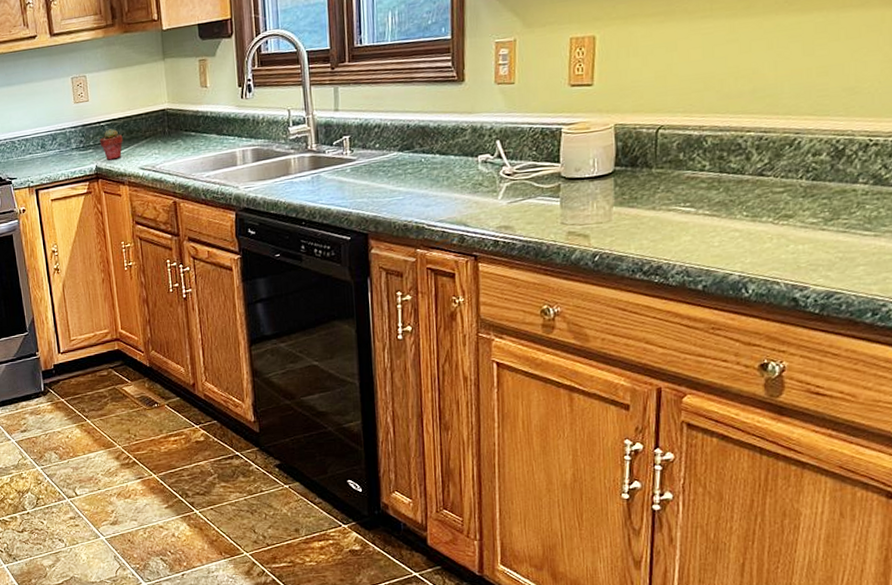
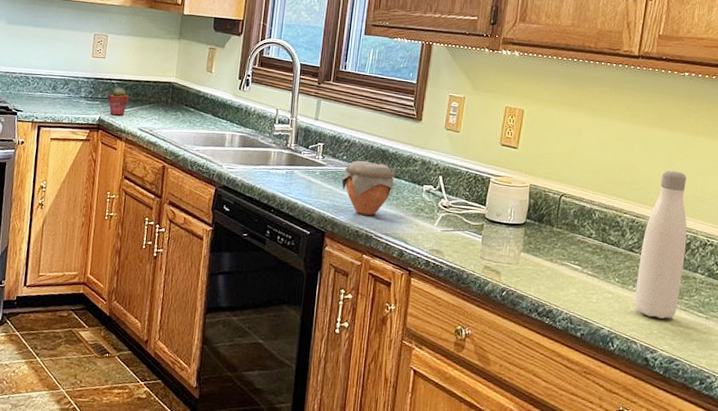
jar: none [377,142,442,206] -> present [341,160,396,216]
water bottle: none [771,62,839,249] -> present [634,170,687,319]

